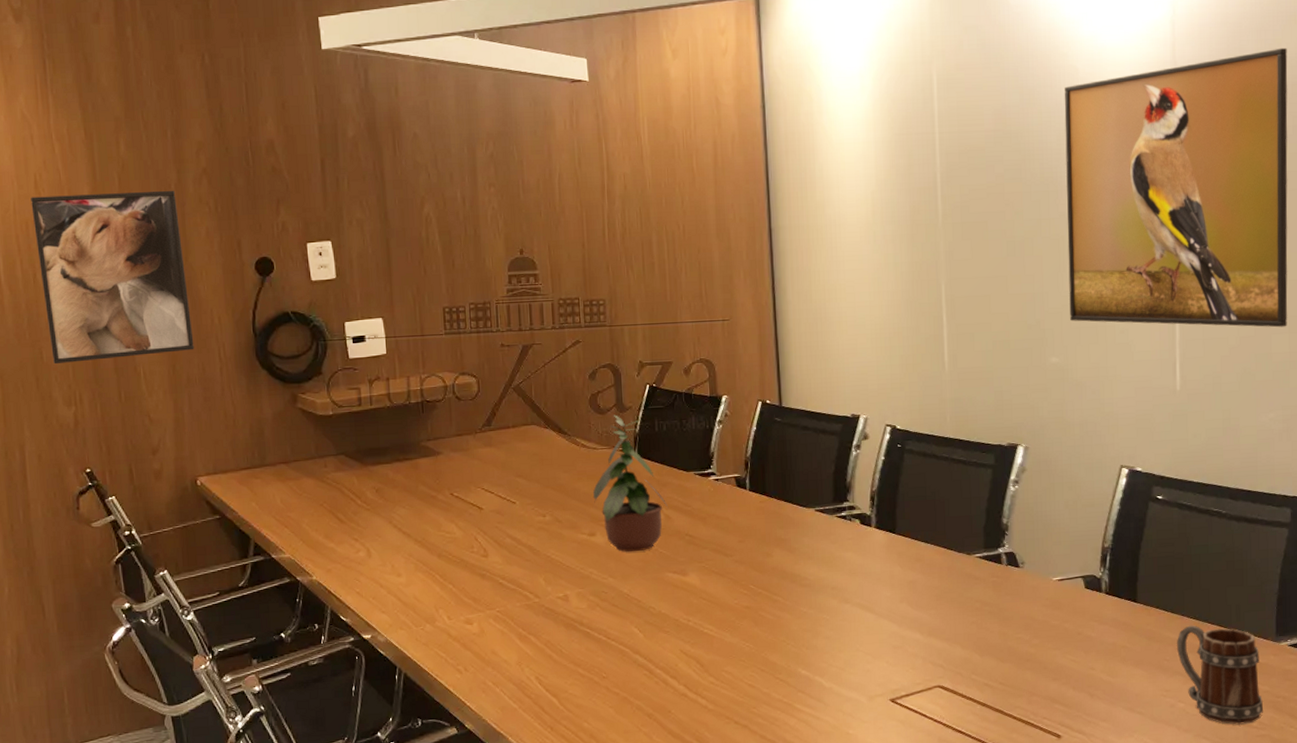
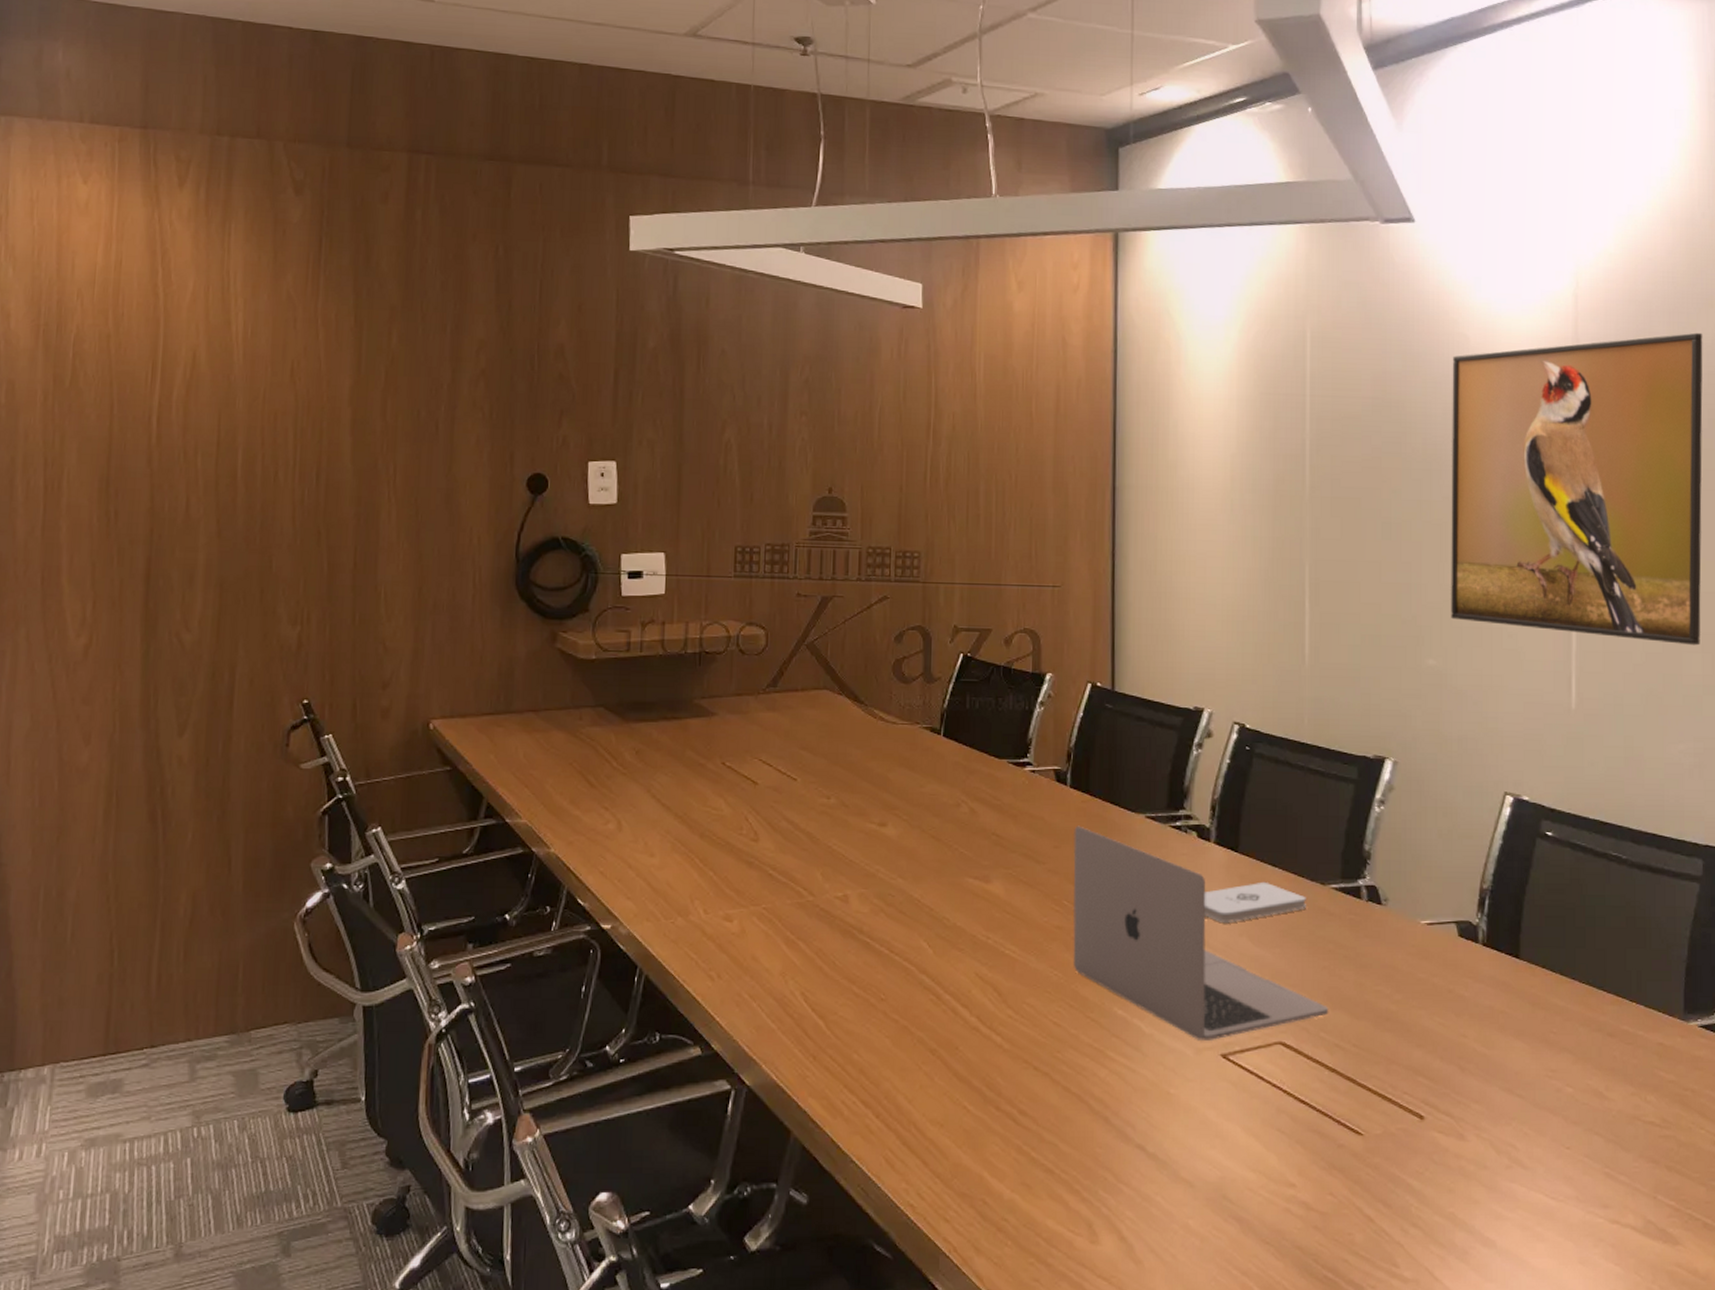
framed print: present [30,190,194,365] -> none [282,385,447,576]
potted plant: present [592,415,668,552] -> none [887,685,974,850]
laptop: none [755,522,978,690] -> present [1072,825,1329,1040]
notepad: none [869,556,955,593] -> present [1205,881,1306,922]
mug: present [1177,625,1264,725] -> none [1566,992,1669,1120]

